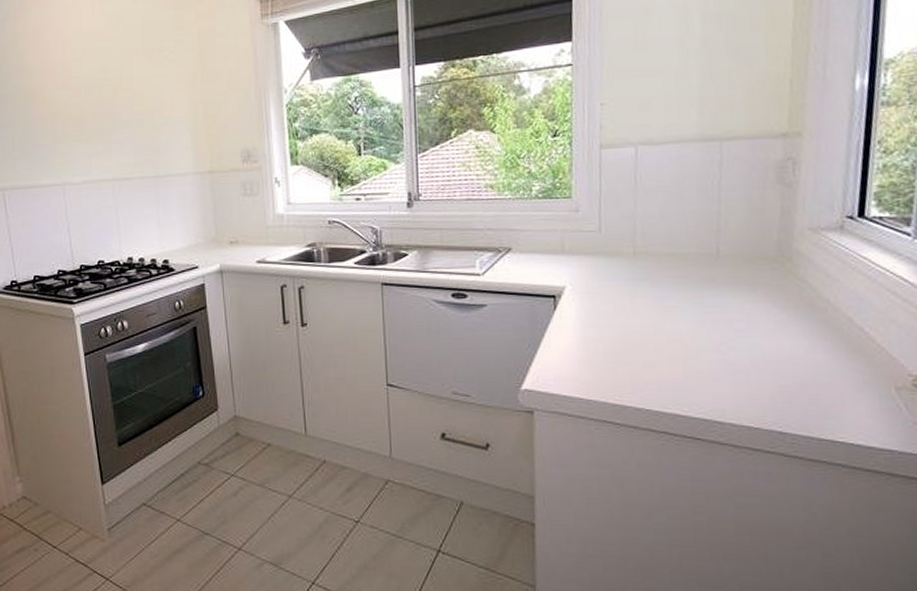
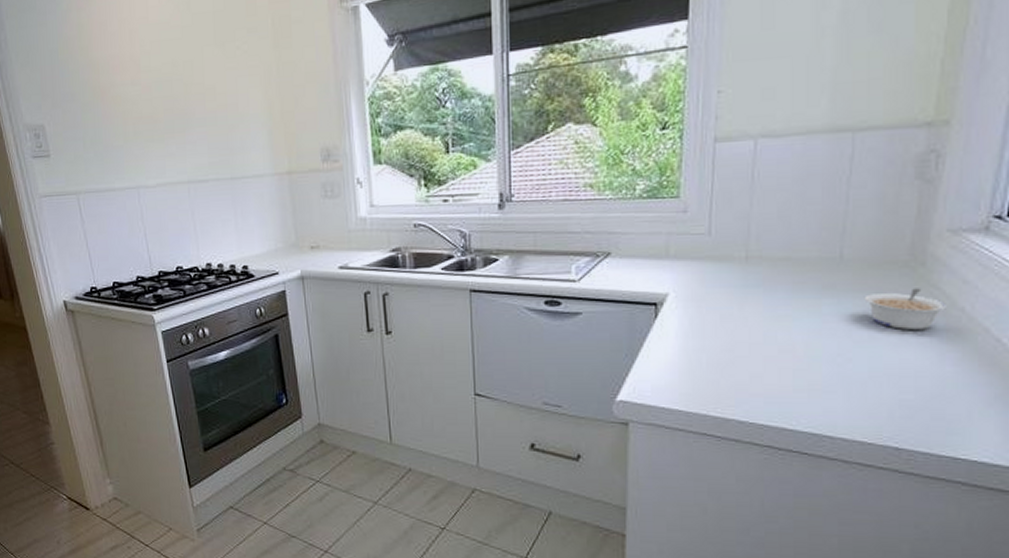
legume: none [740,281,813,320] -> present [864,288,946,329]

